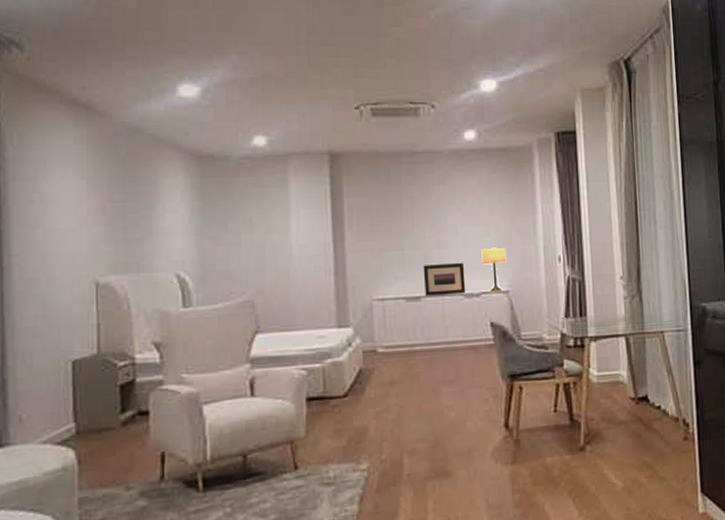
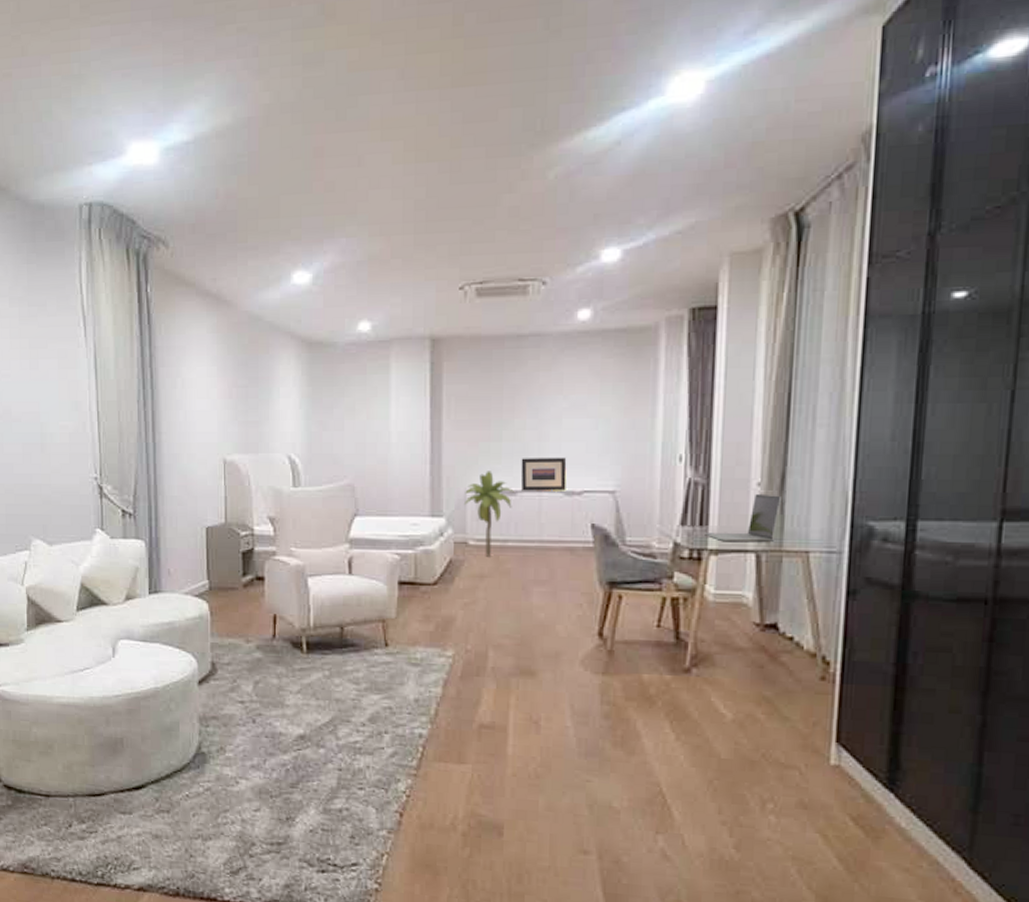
palm tree: none [371,279,418,363] -> present [465,471,514,557]
table lamp: present [481,248,507,292] -> none [587,443,616,492]
laptop: none [585,285,639,329] -> present [705,493,781,542]

